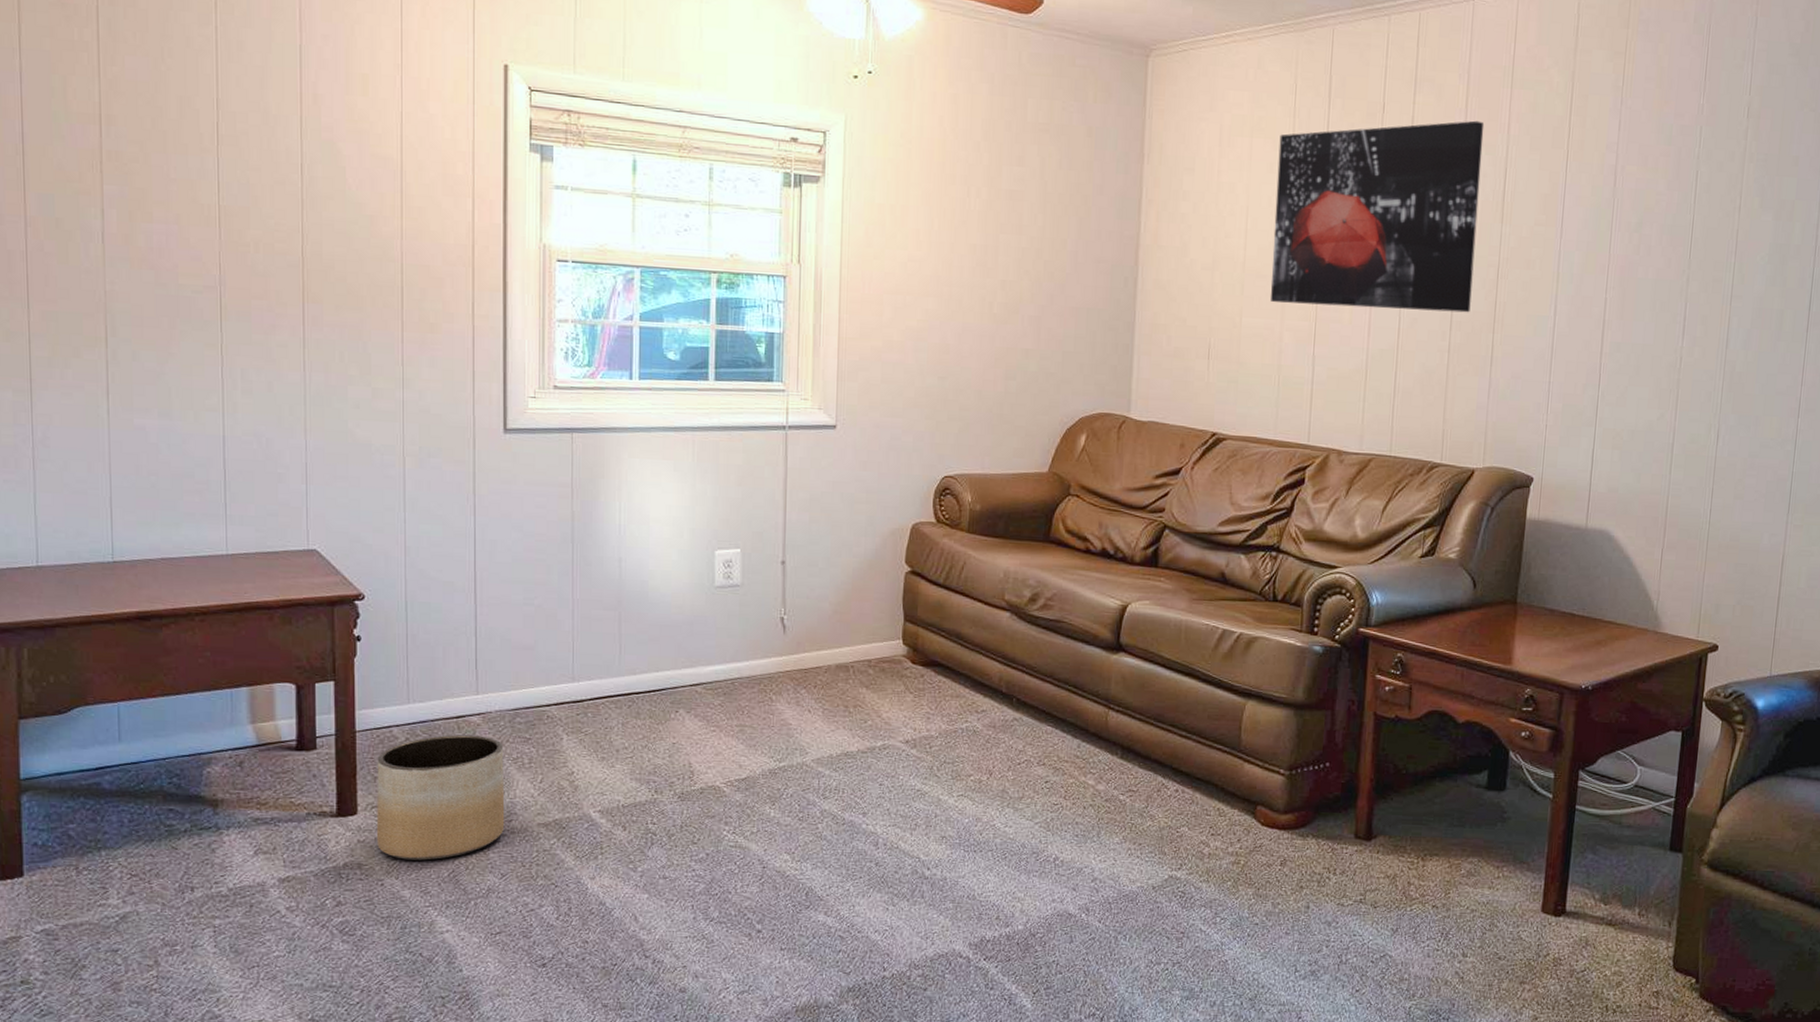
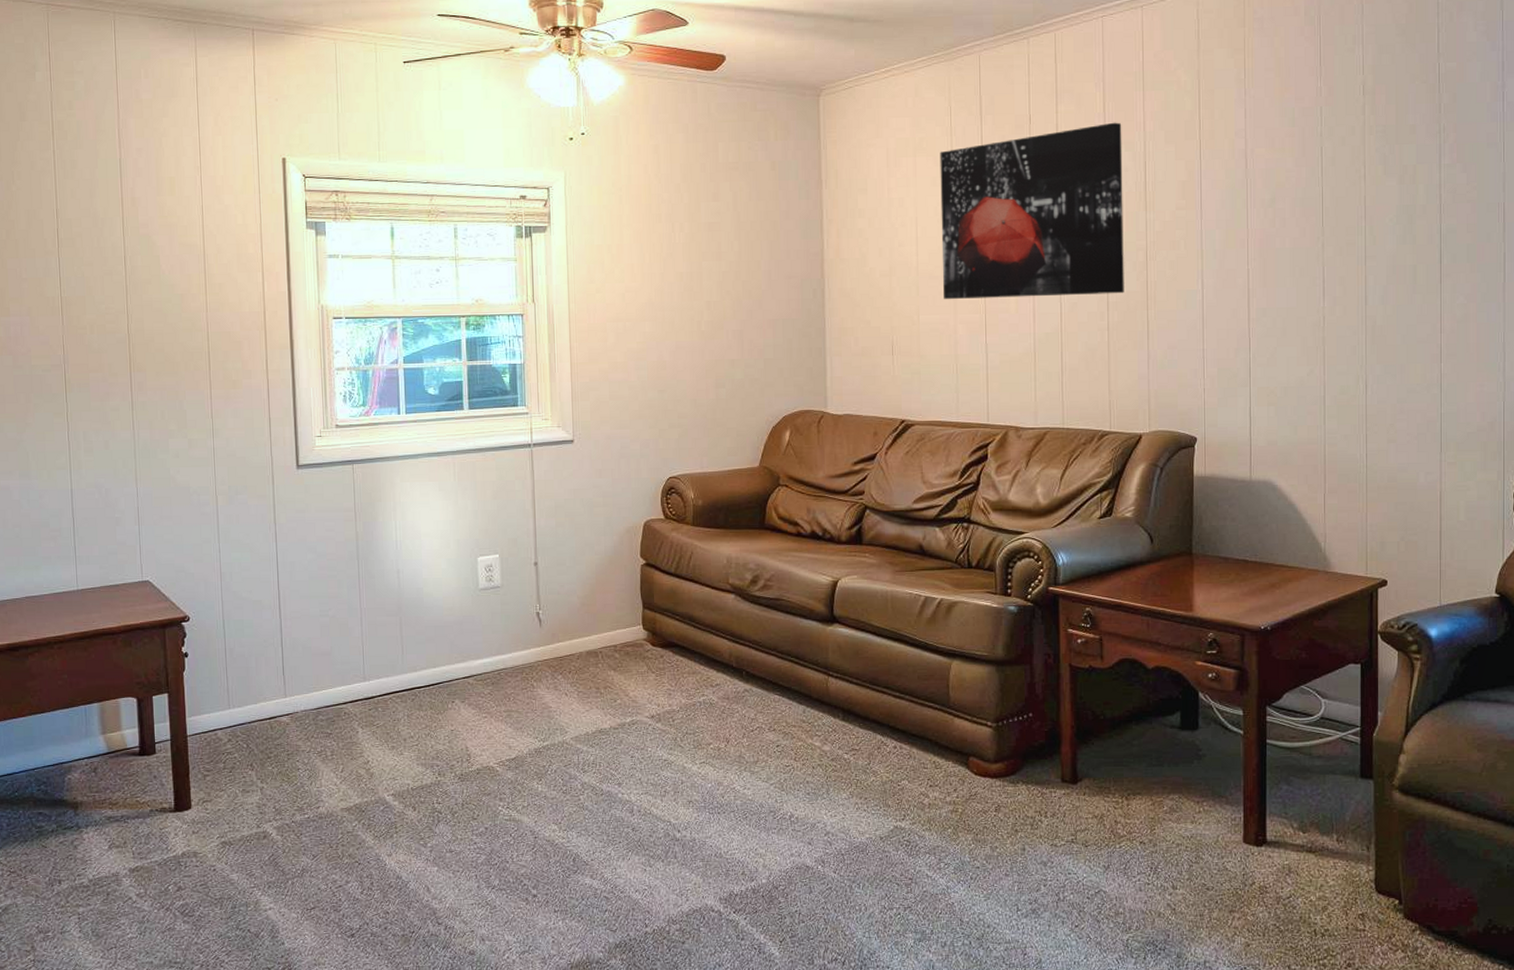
planter: present [376,734,505,861] -> none [205,733,314,847]

